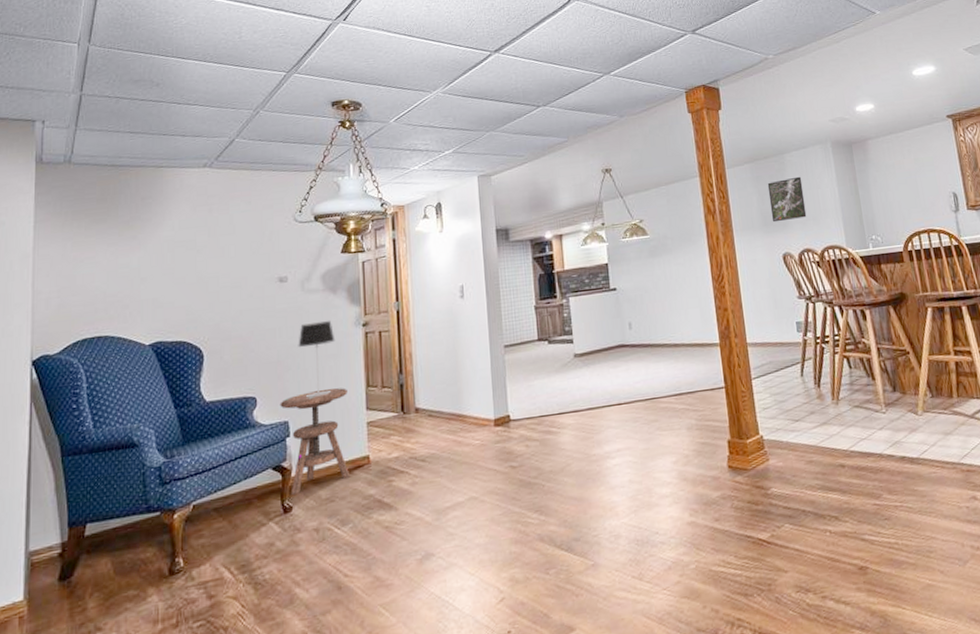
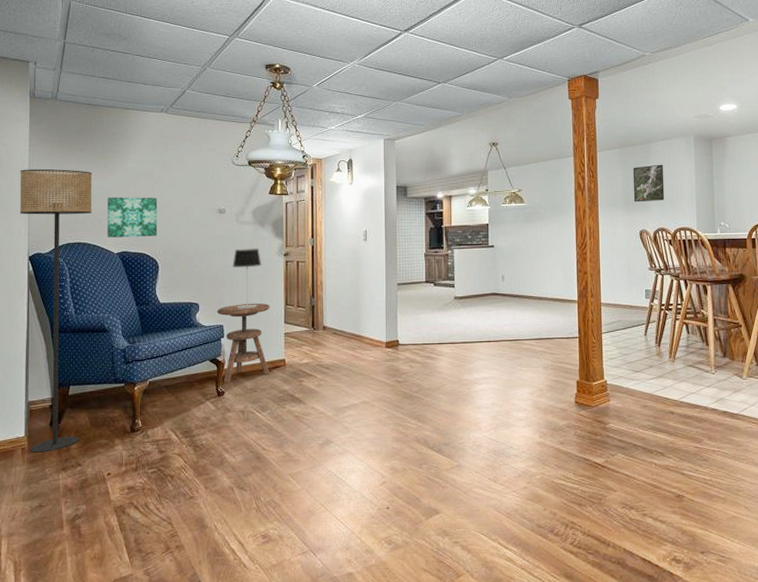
floor lamp: none [20,246,117,621] -> present [19,168,92,453]
wall art: none [136,271,201,326] -> present [107,196,158,238]

